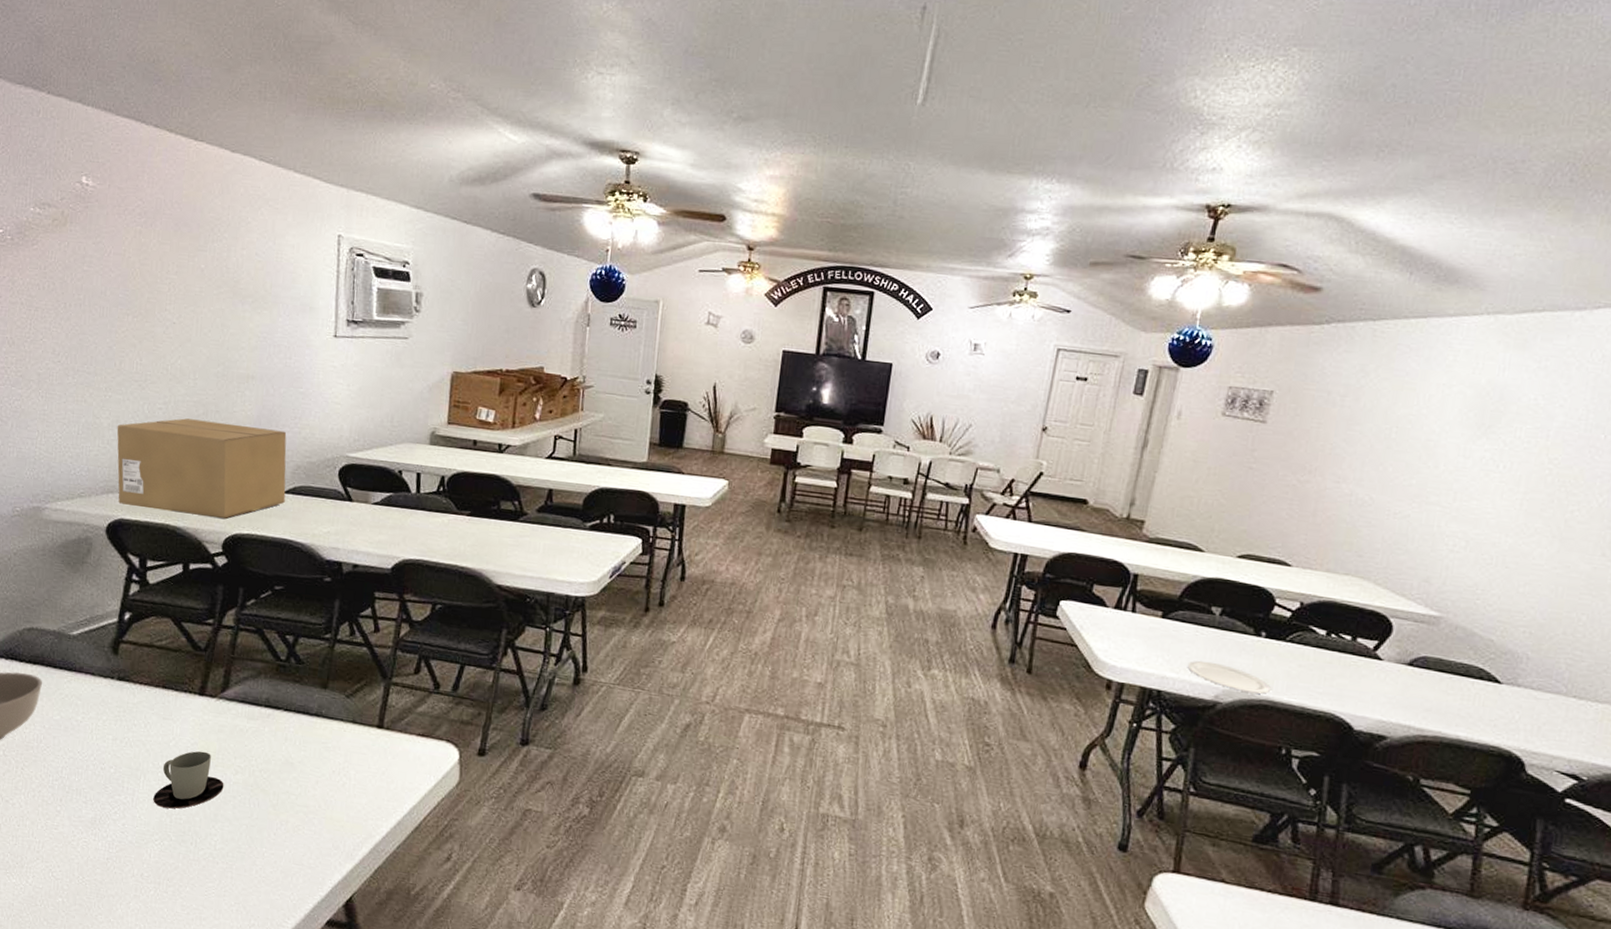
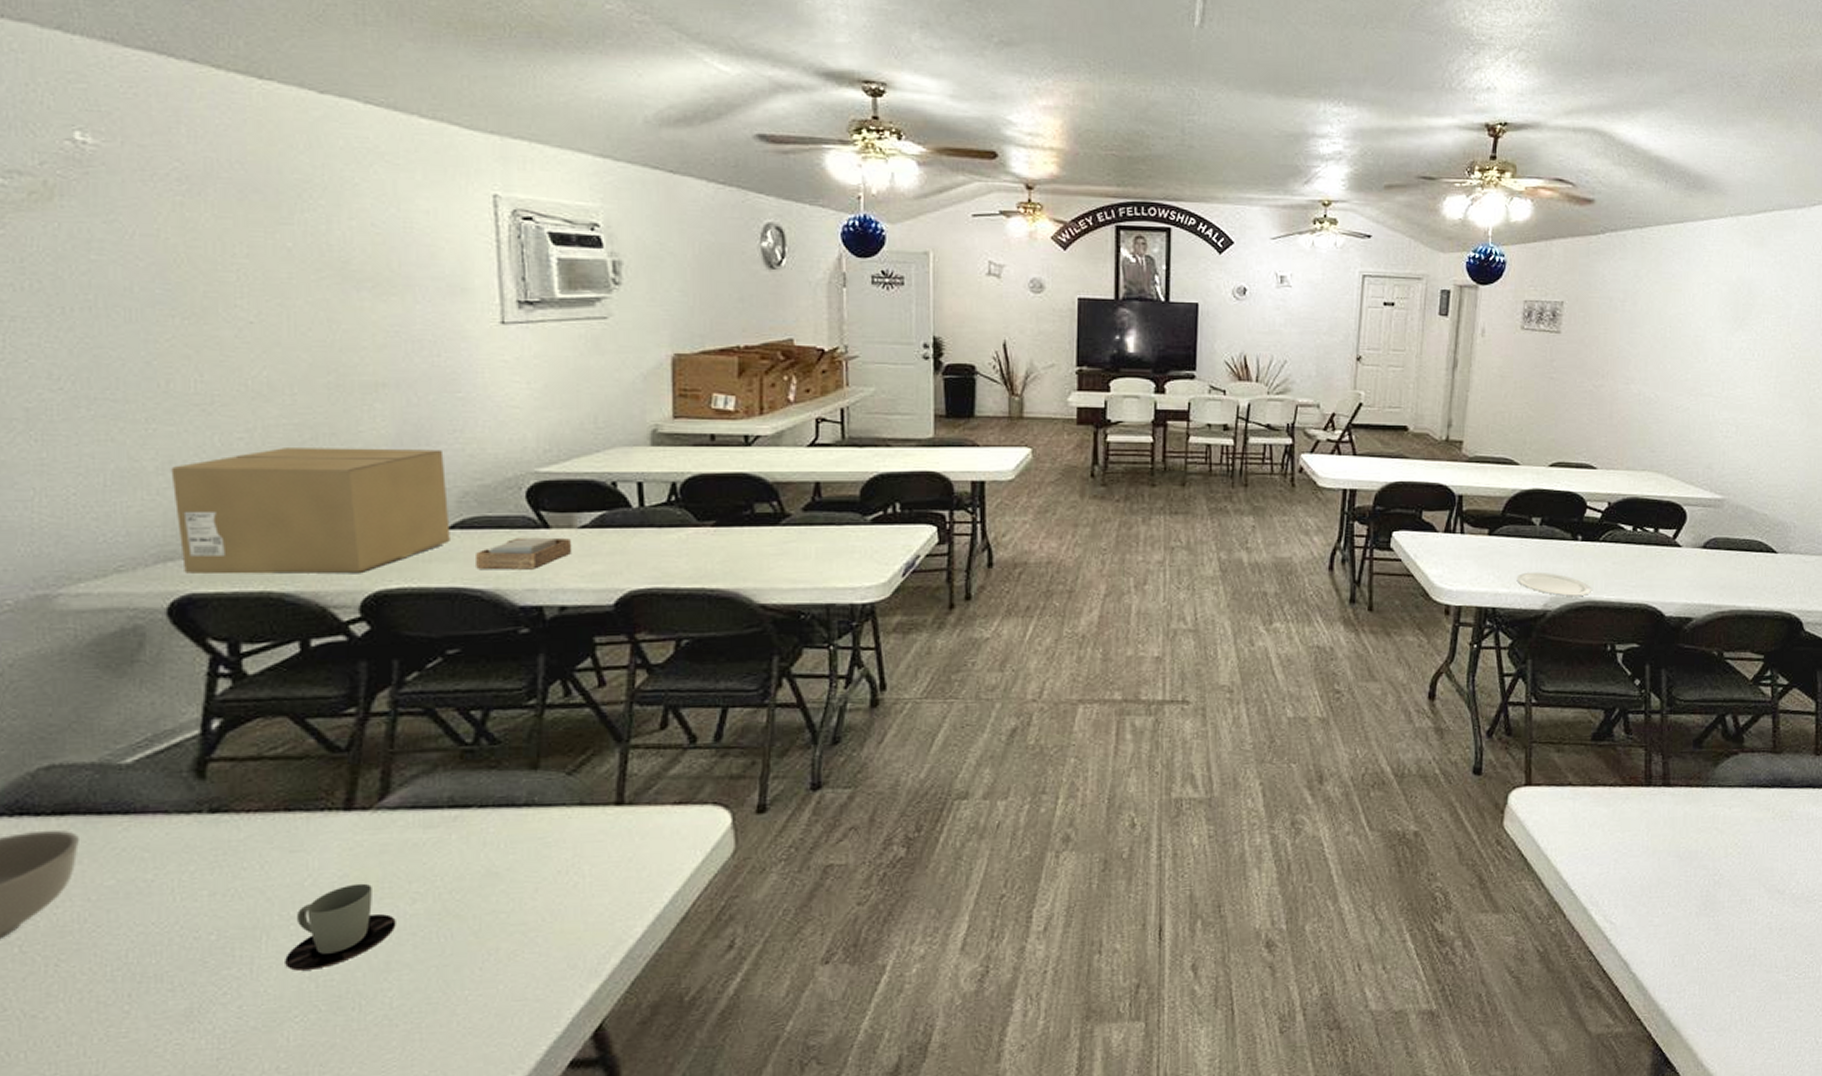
napkin holder: none [300,506,367,533] -> present [476,537,572,570]

